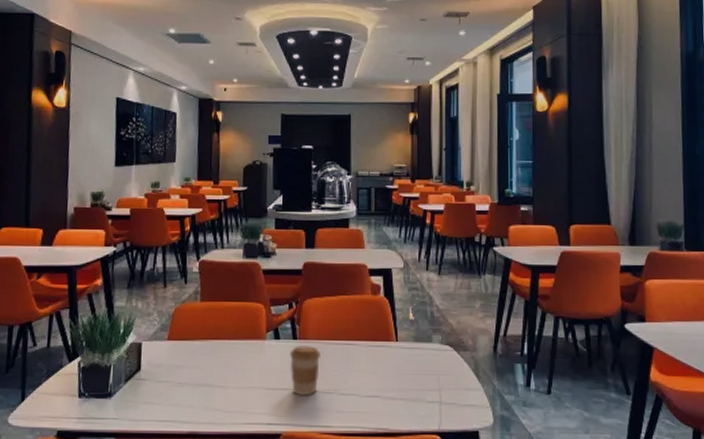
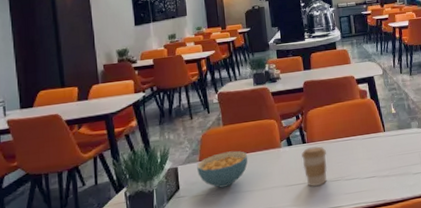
cereal bowl: none [164,334,225,377] -> present [197,151,248,188]

